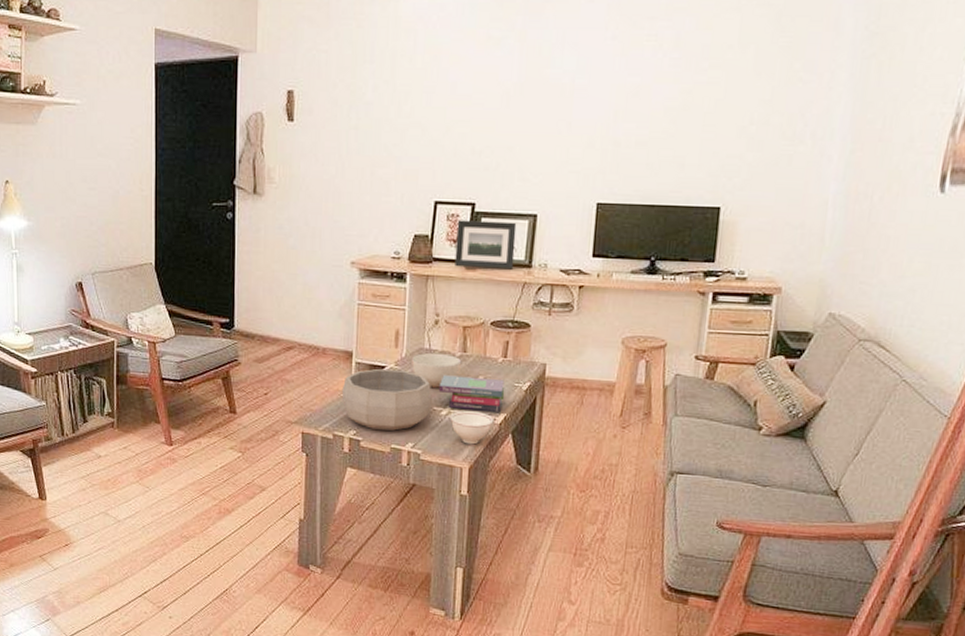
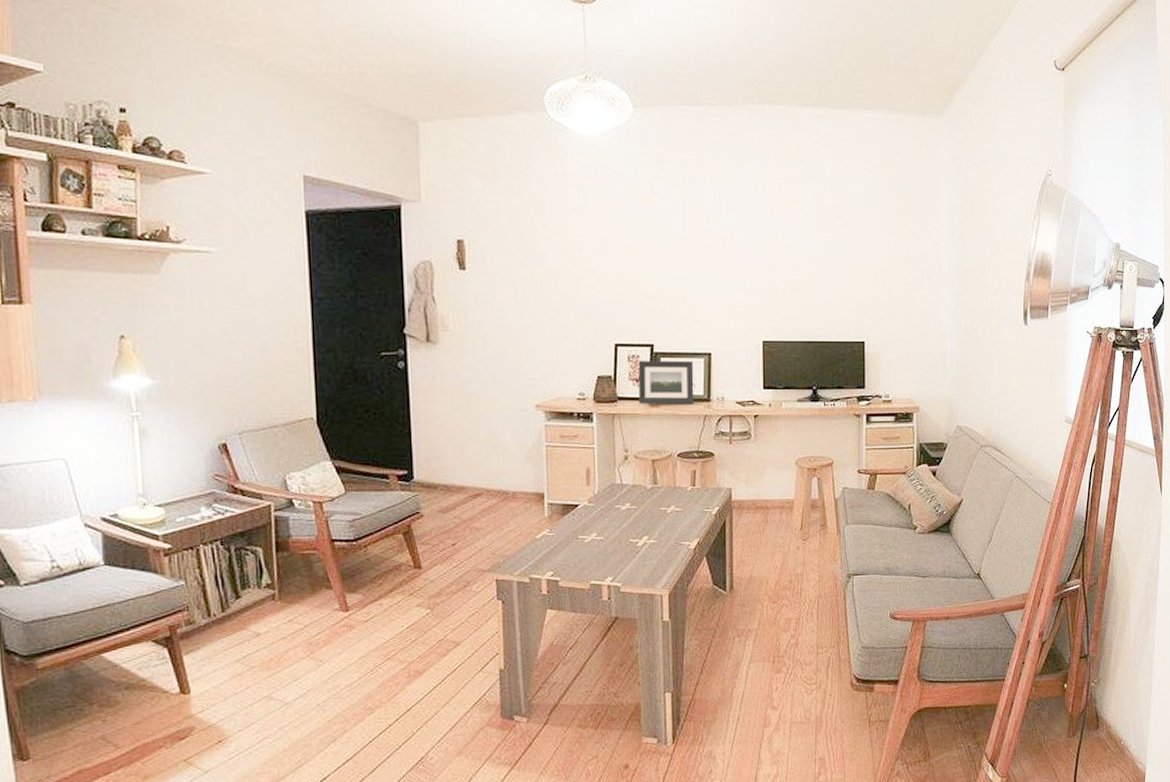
decorative bowl: present [341,368,432,431] -> none [535,506,628,568]
bowl: present [412,352,462,388] -> none [605,487,654,521]
books: present [438,375,505,413] -> none [633,506,696,539]
bowl: present [450,411,494,445] -> none [646,539,689,572]

